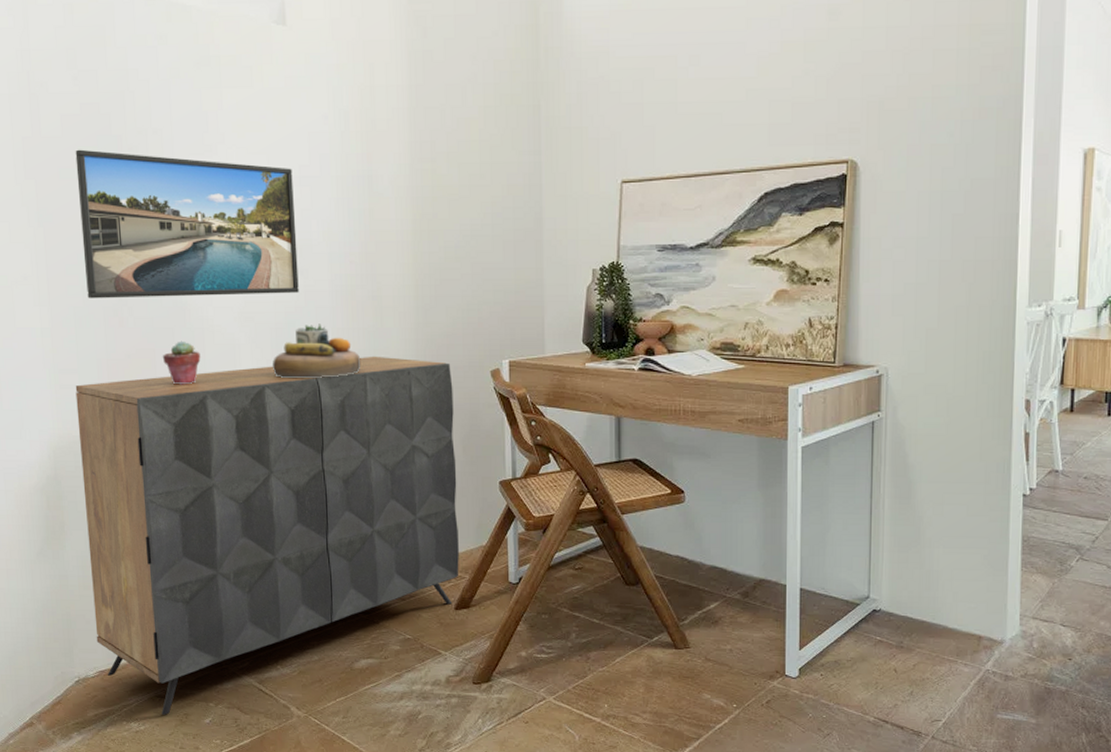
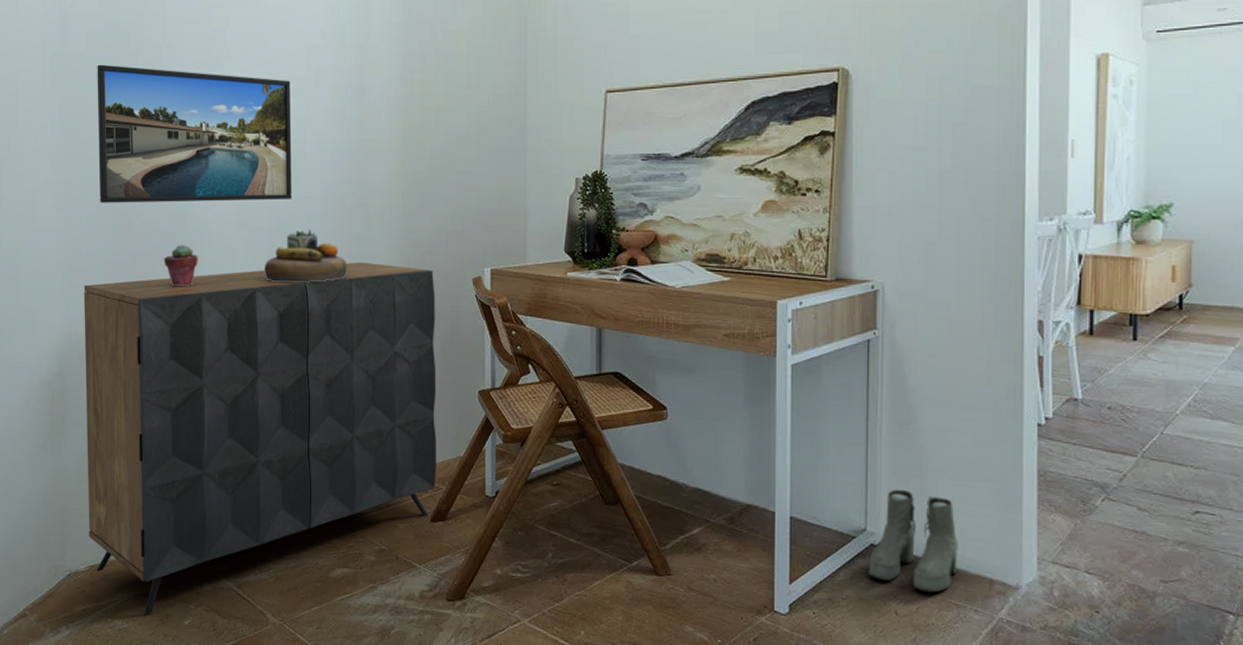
boots: none [871,560,951,651] -> present [868,490,958,593]

